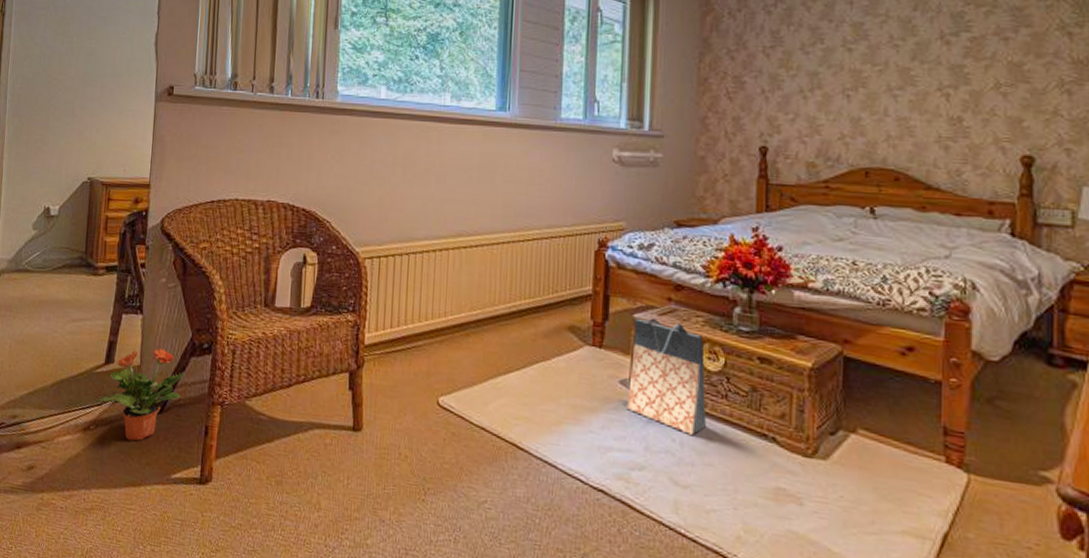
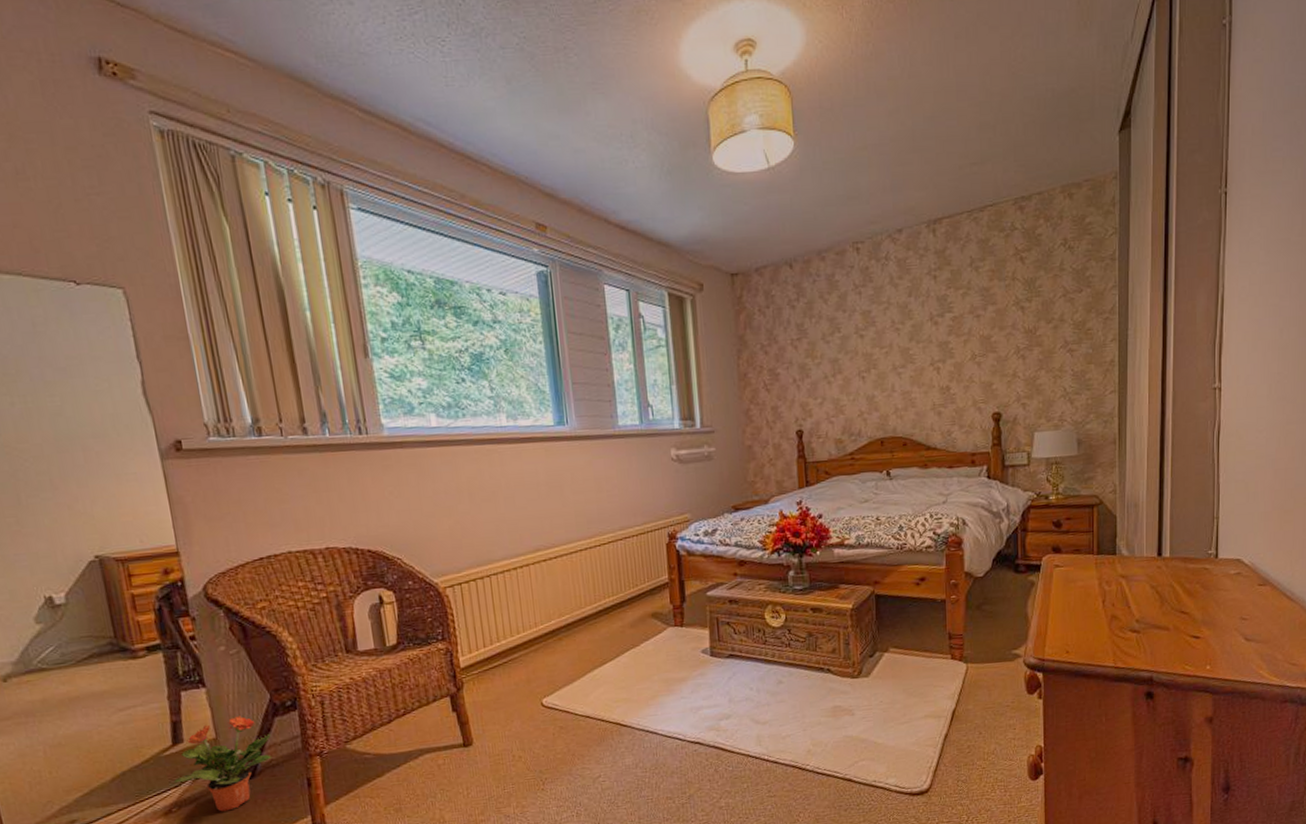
bag: present [626,318,706,435] -> none [708,592,776,682]

